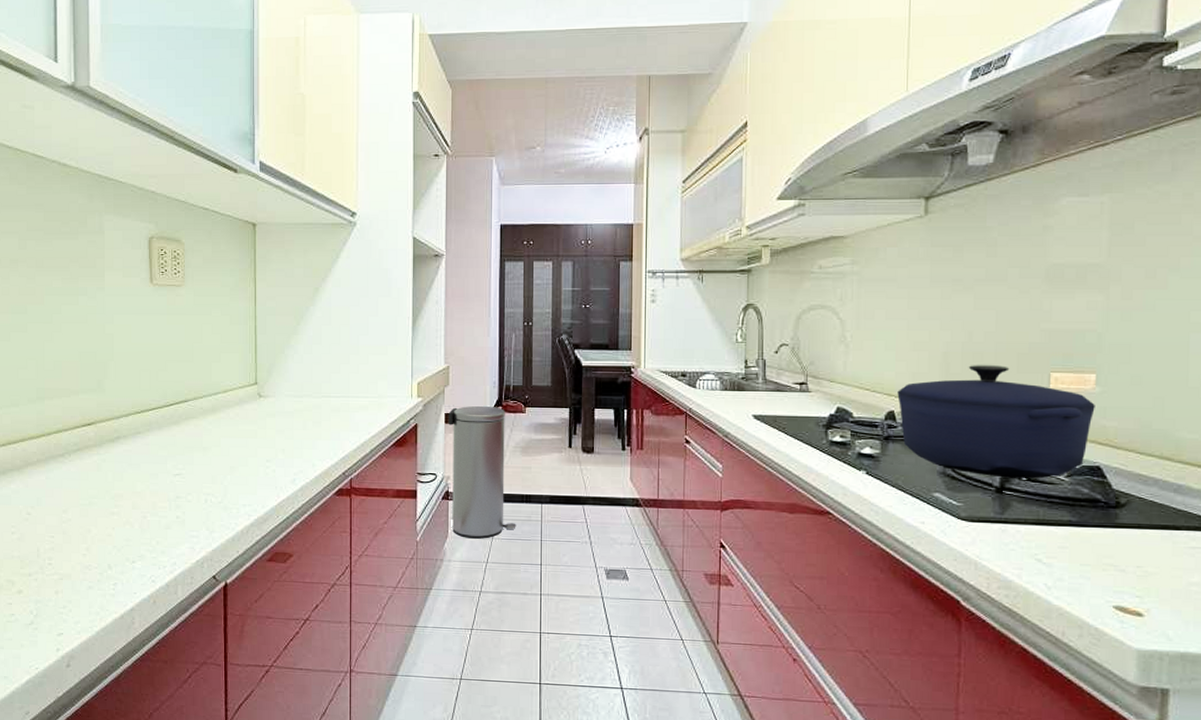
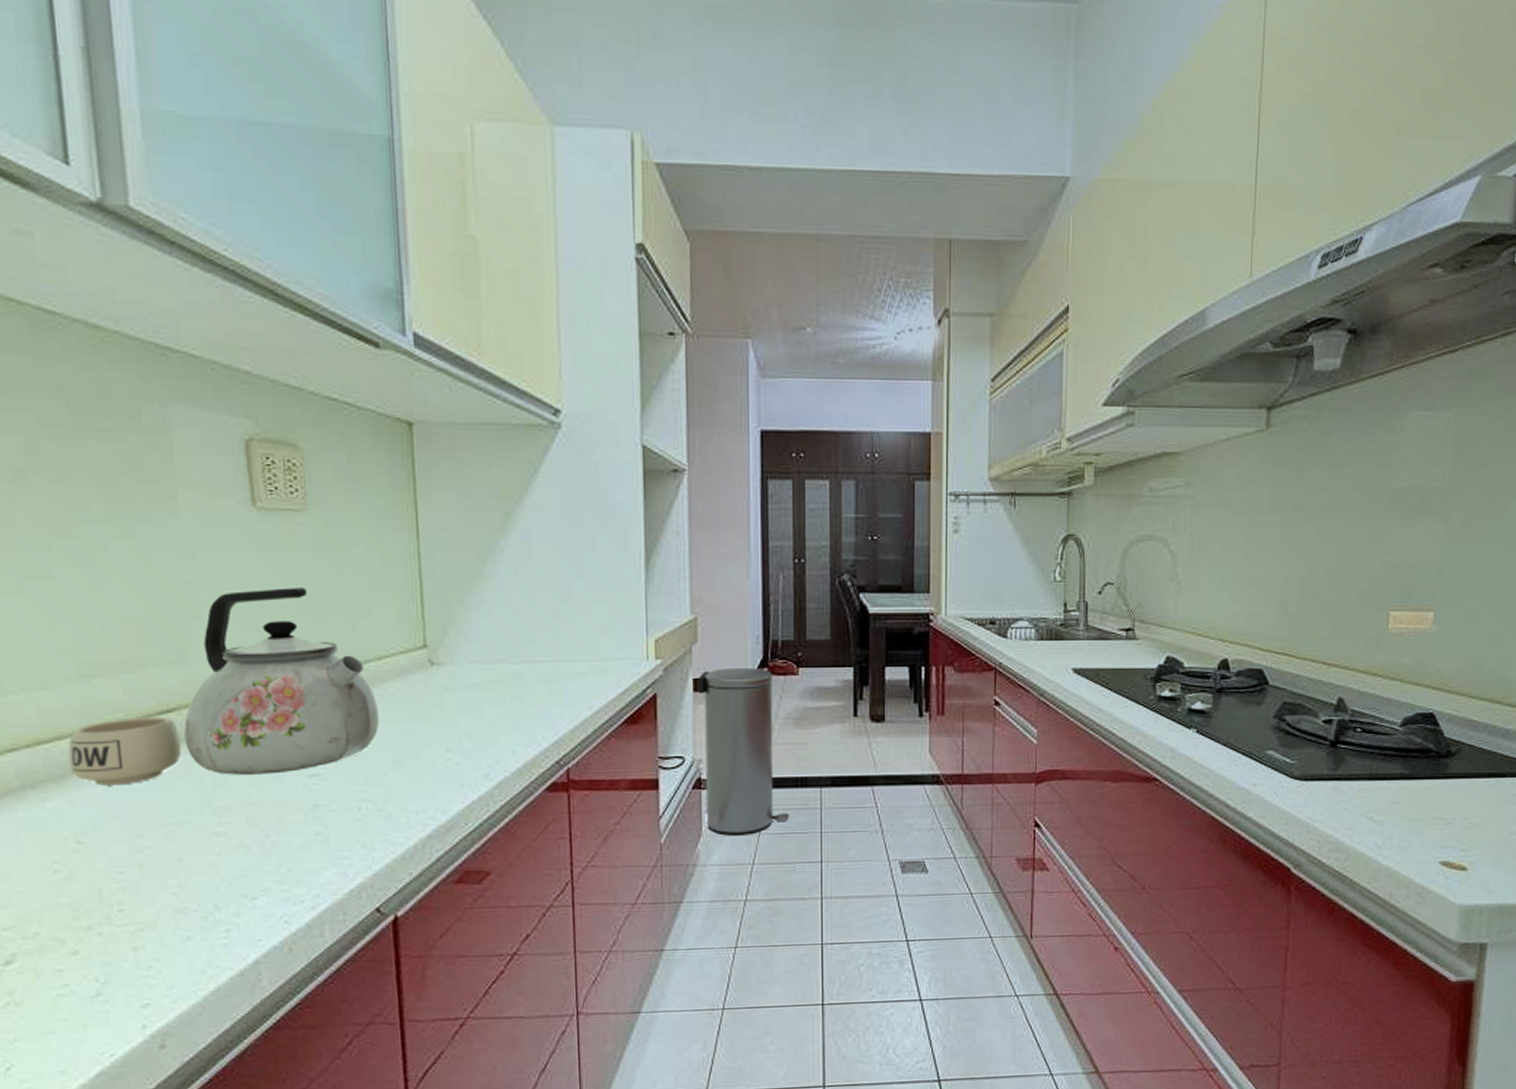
mug: none [27,427,96,475] -> present [68,716,182,786]
kettle: none [98,340,223,472] -> present [184,588,380,775]
cooking pot: present [897,364,1095,479] -> none [1232,603,1432,730]

